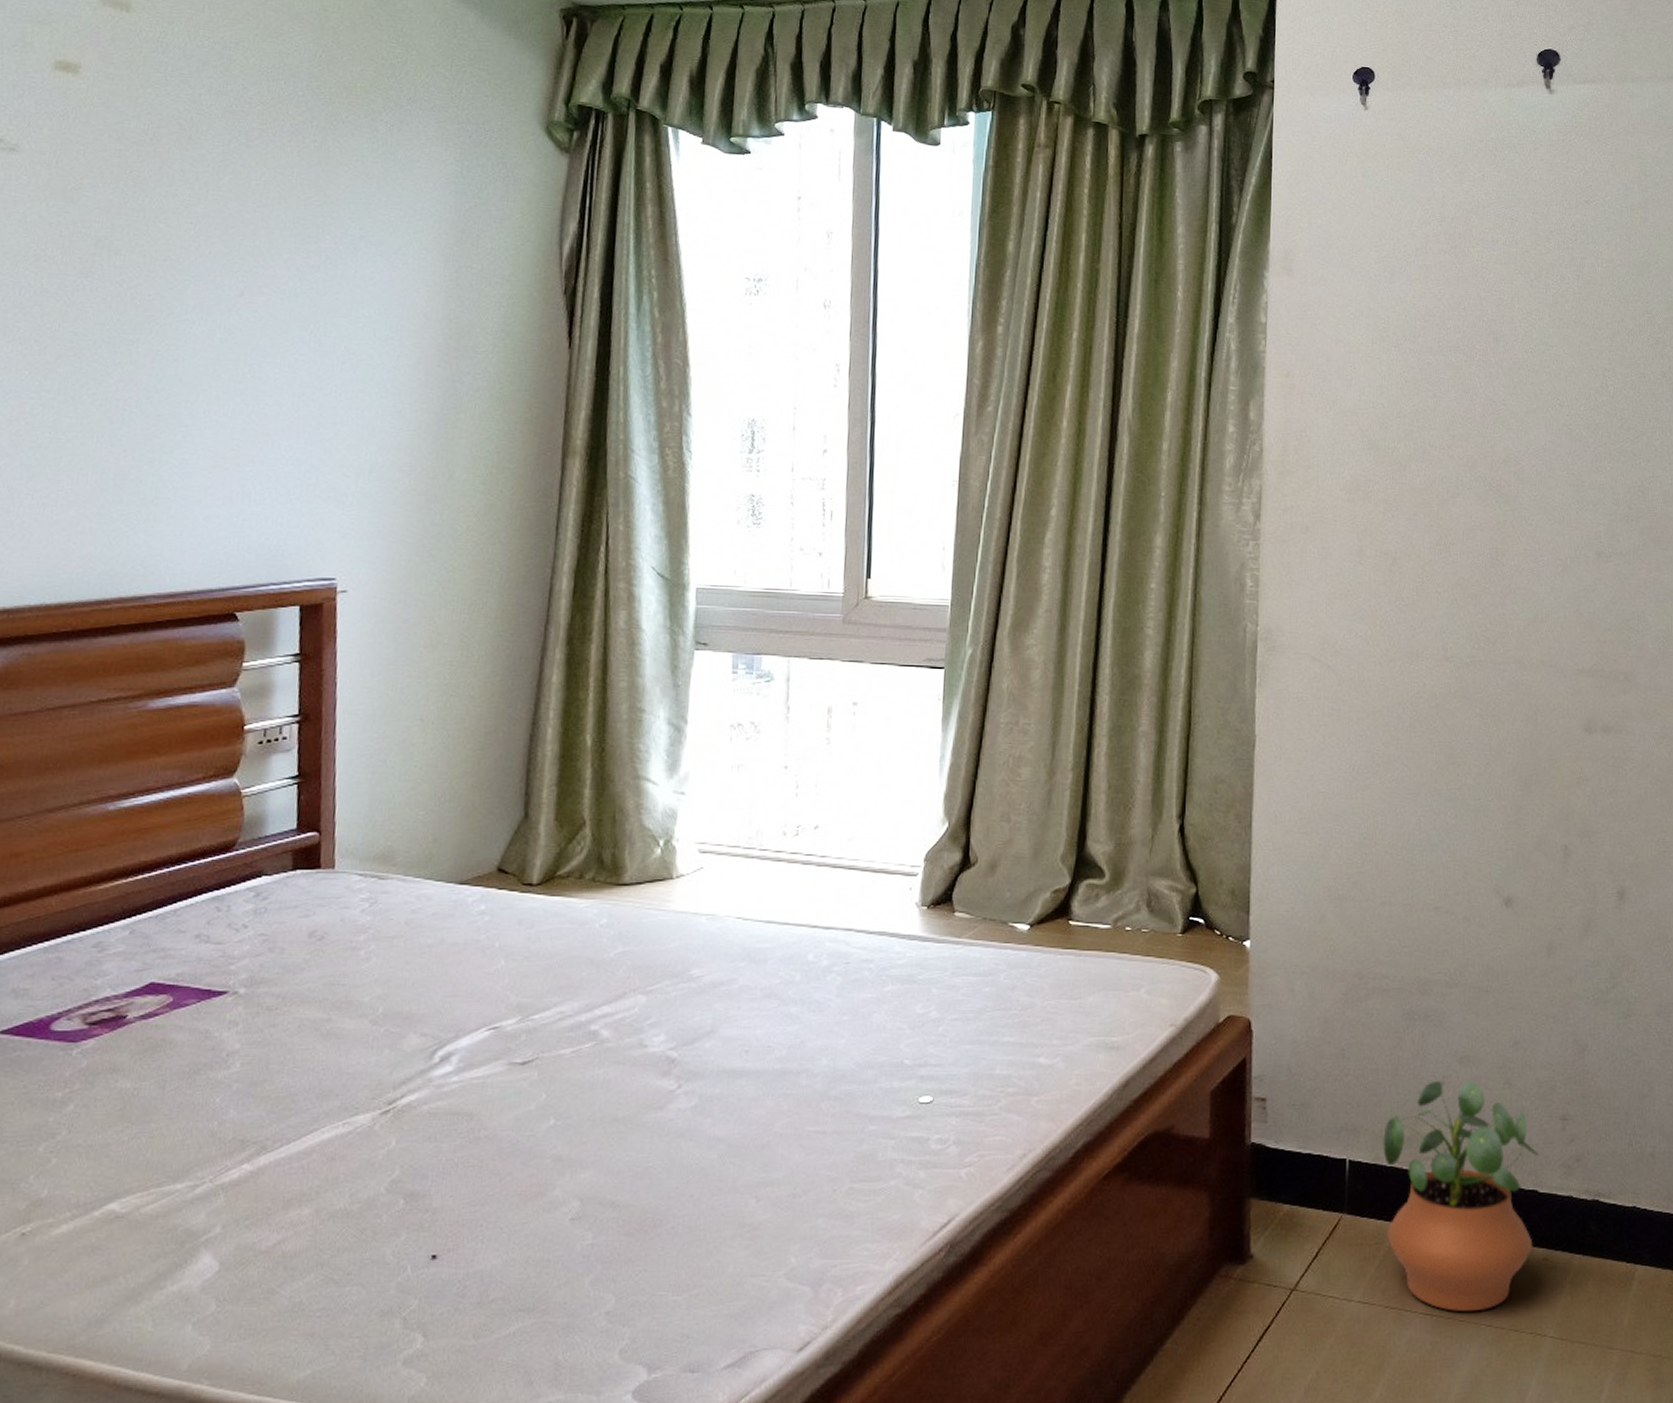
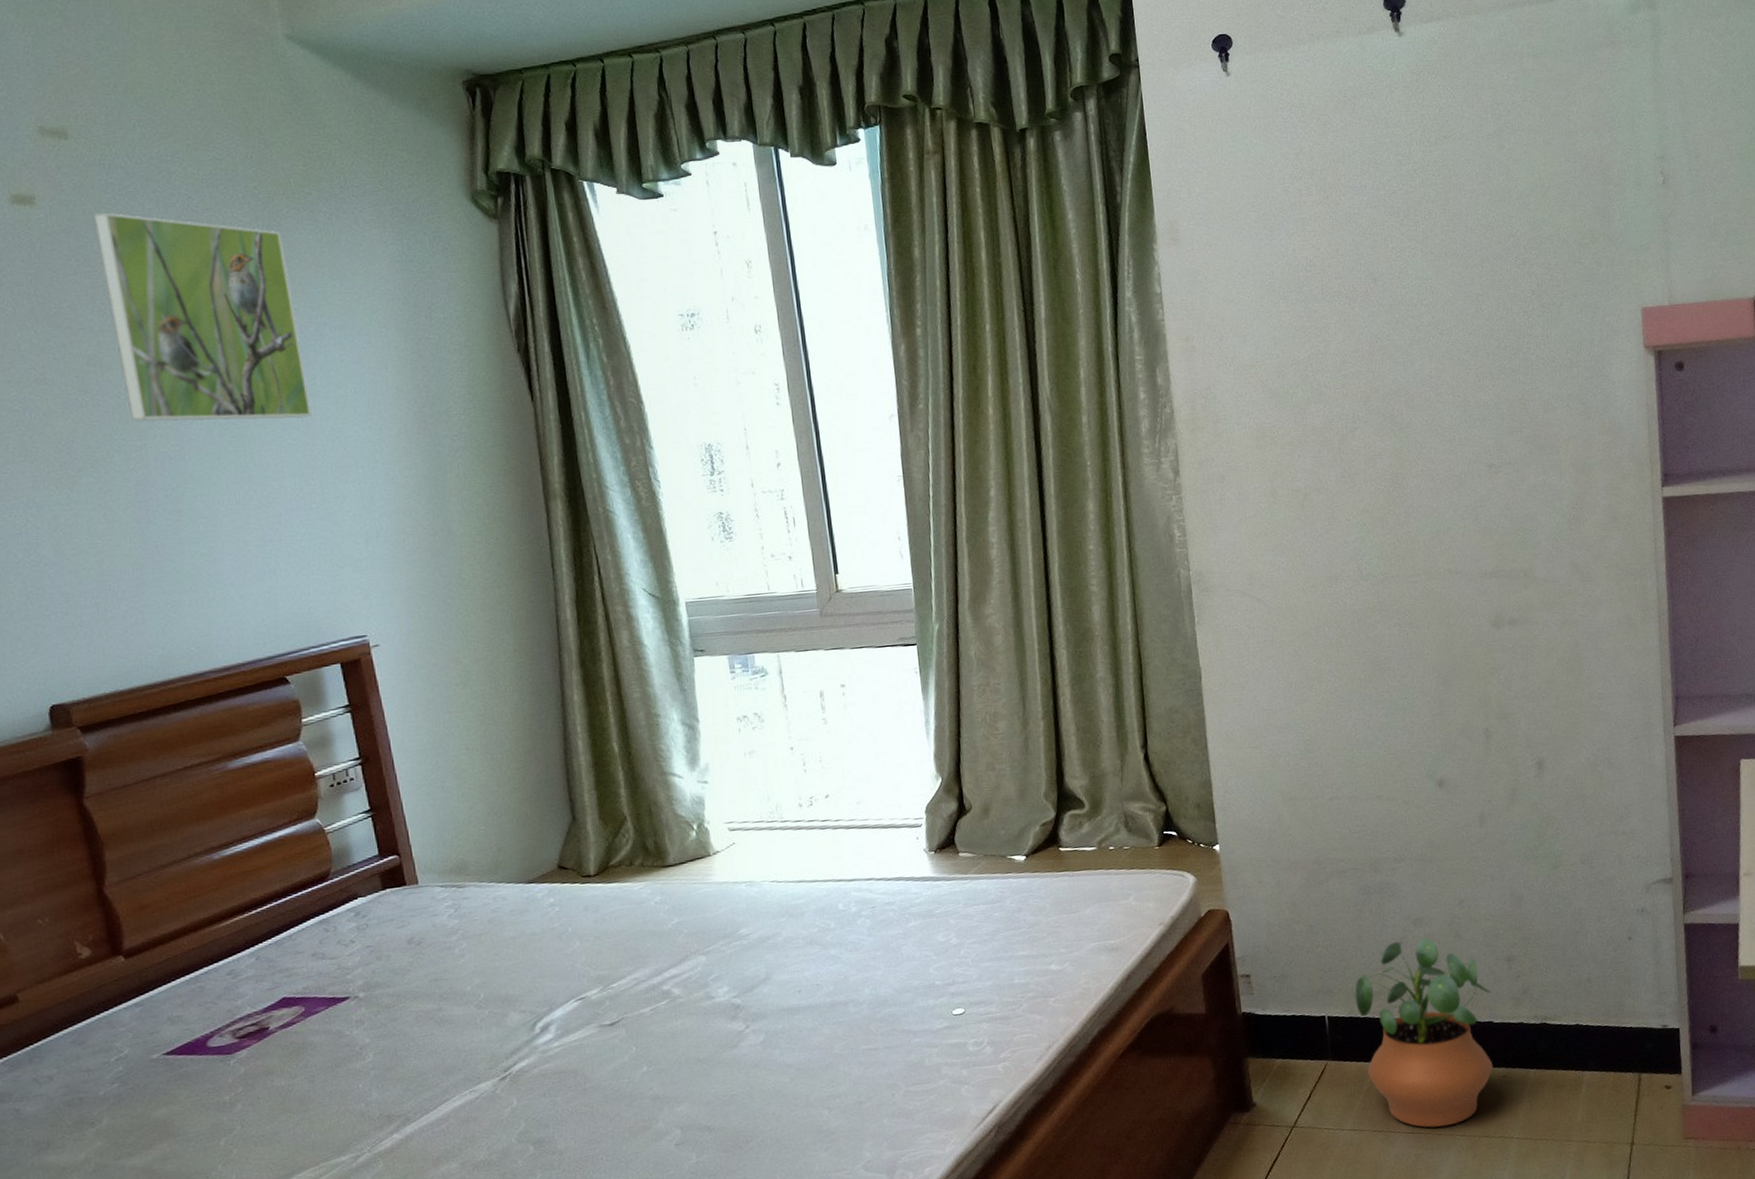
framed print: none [129,91,335,334] -> present [93,212,312,422]

